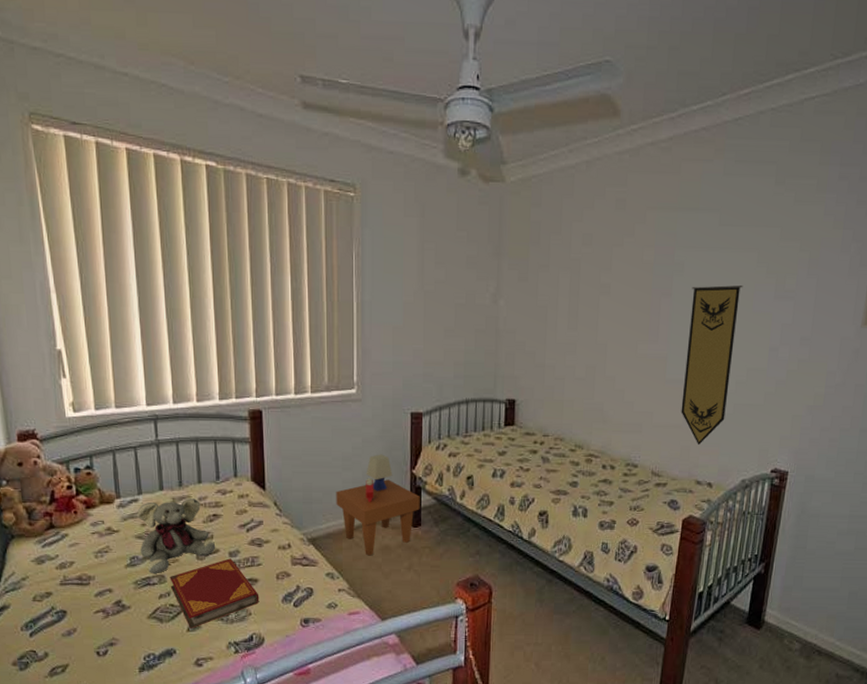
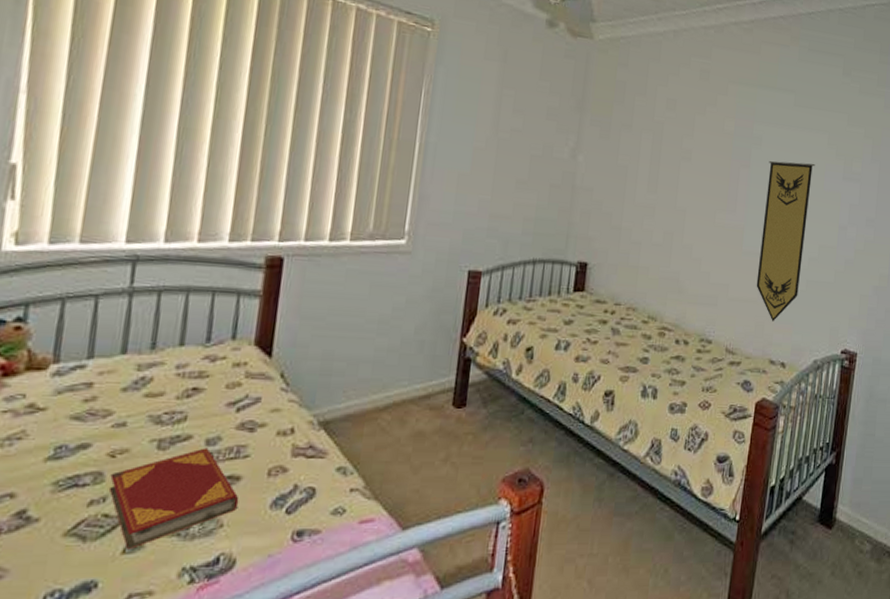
plush elephant: present [137,498,216,574] -> none [73,366,189,471]
side table: present [336,454,420,556] -> none [362,317,469,444]

